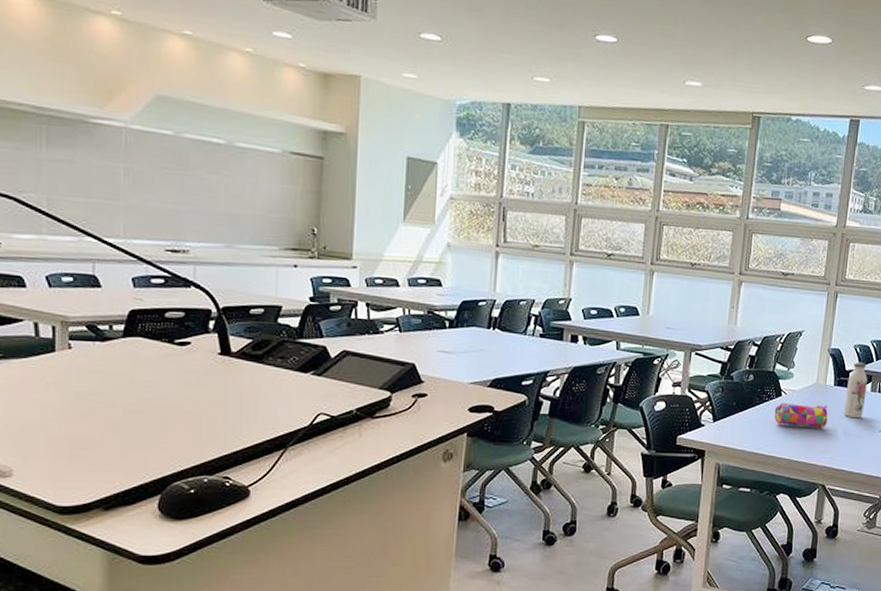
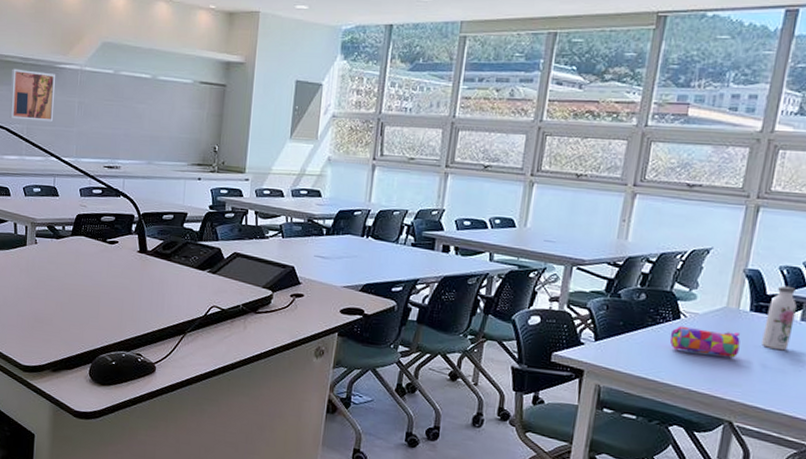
wall art: none [18,119,89,192] -> present [9,68,56,122]

